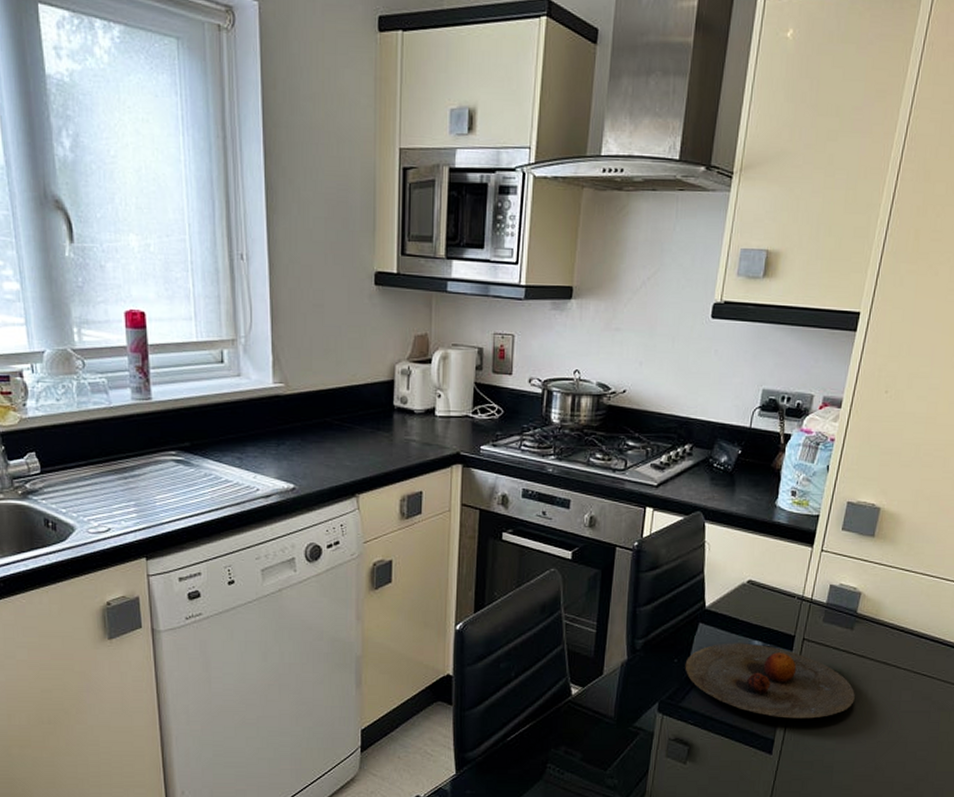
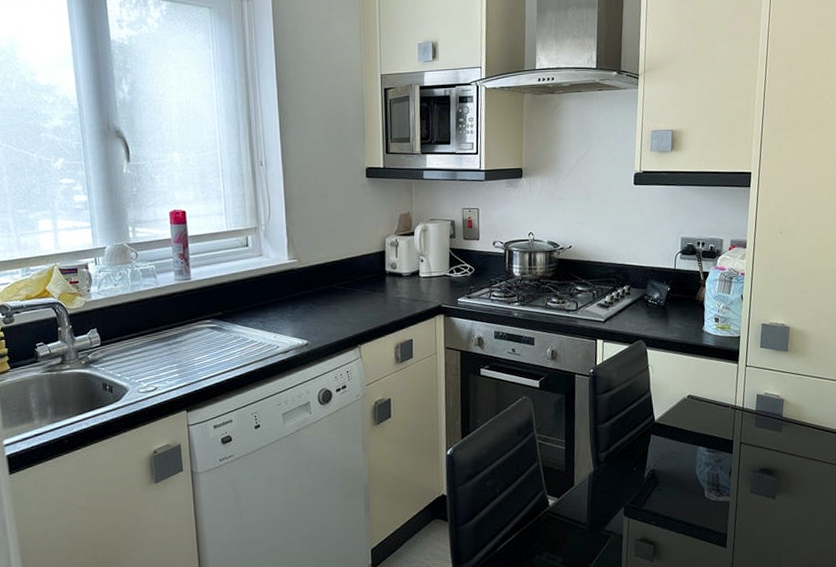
plate: present [685,643,855,719] -> none [643,449,791,514]

